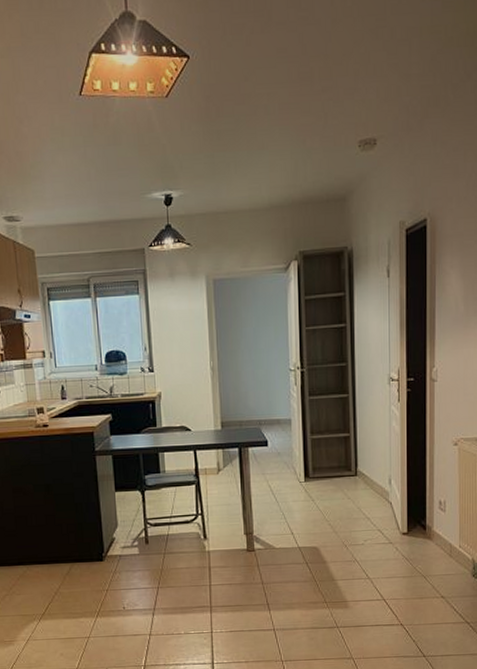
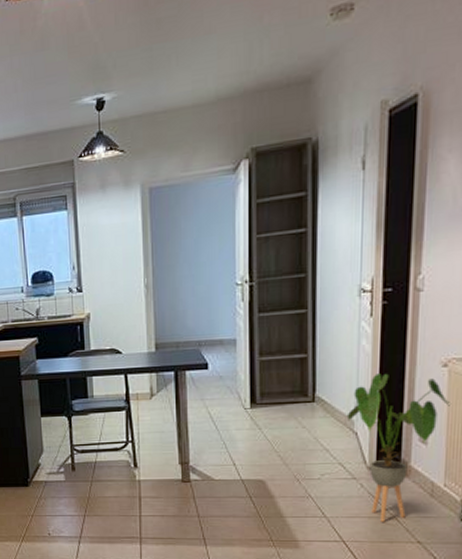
house plant: none [383,451,462,581] -> present [346,373,452,522]

